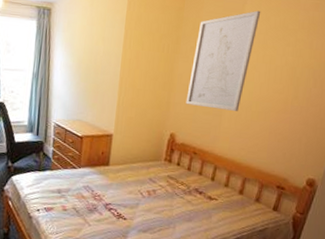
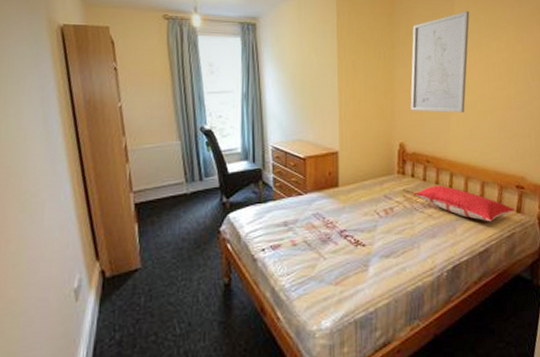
pillow: none [176,175,273,215] -> present [413,185,516,222]

